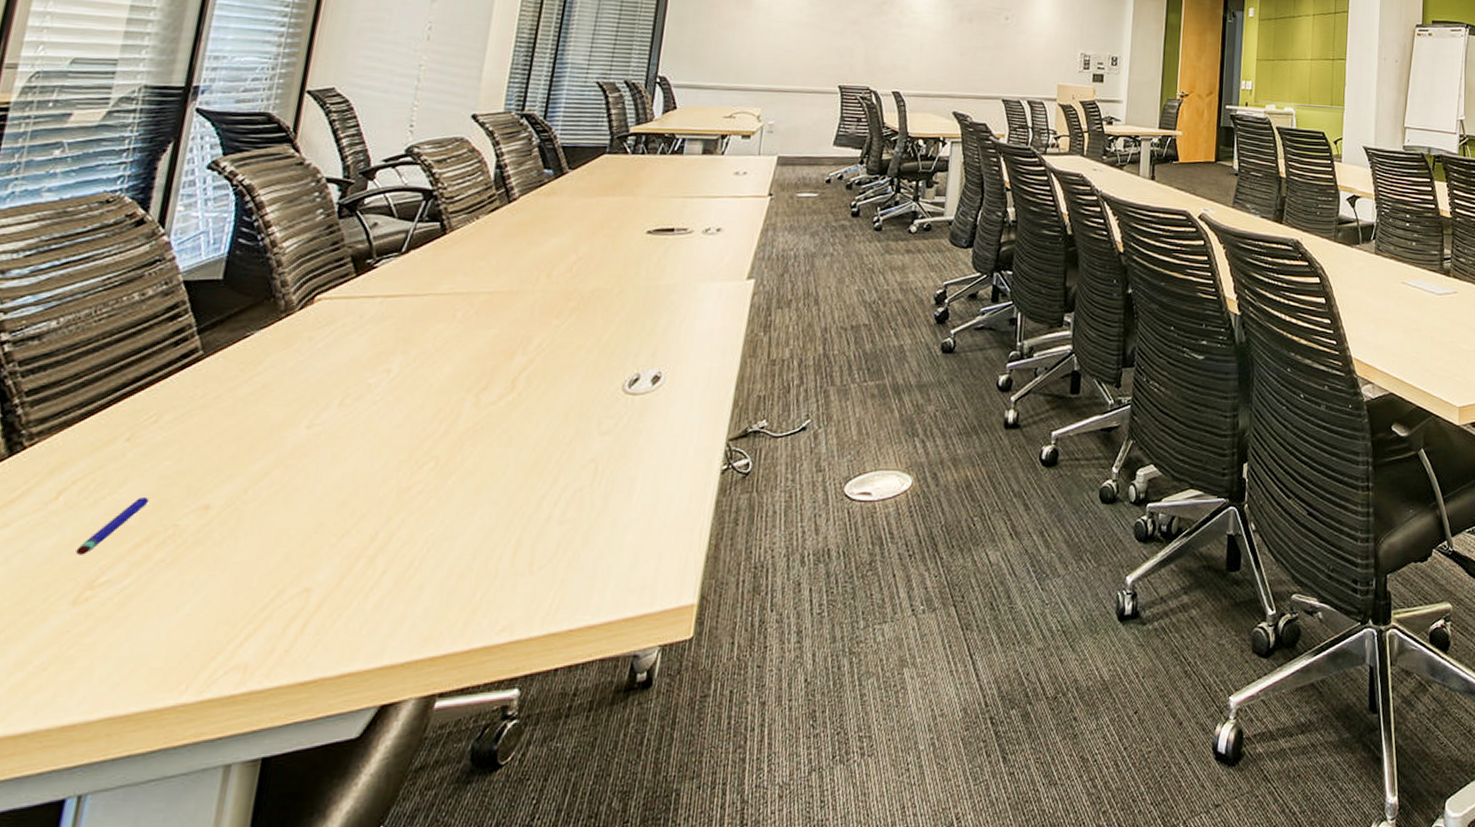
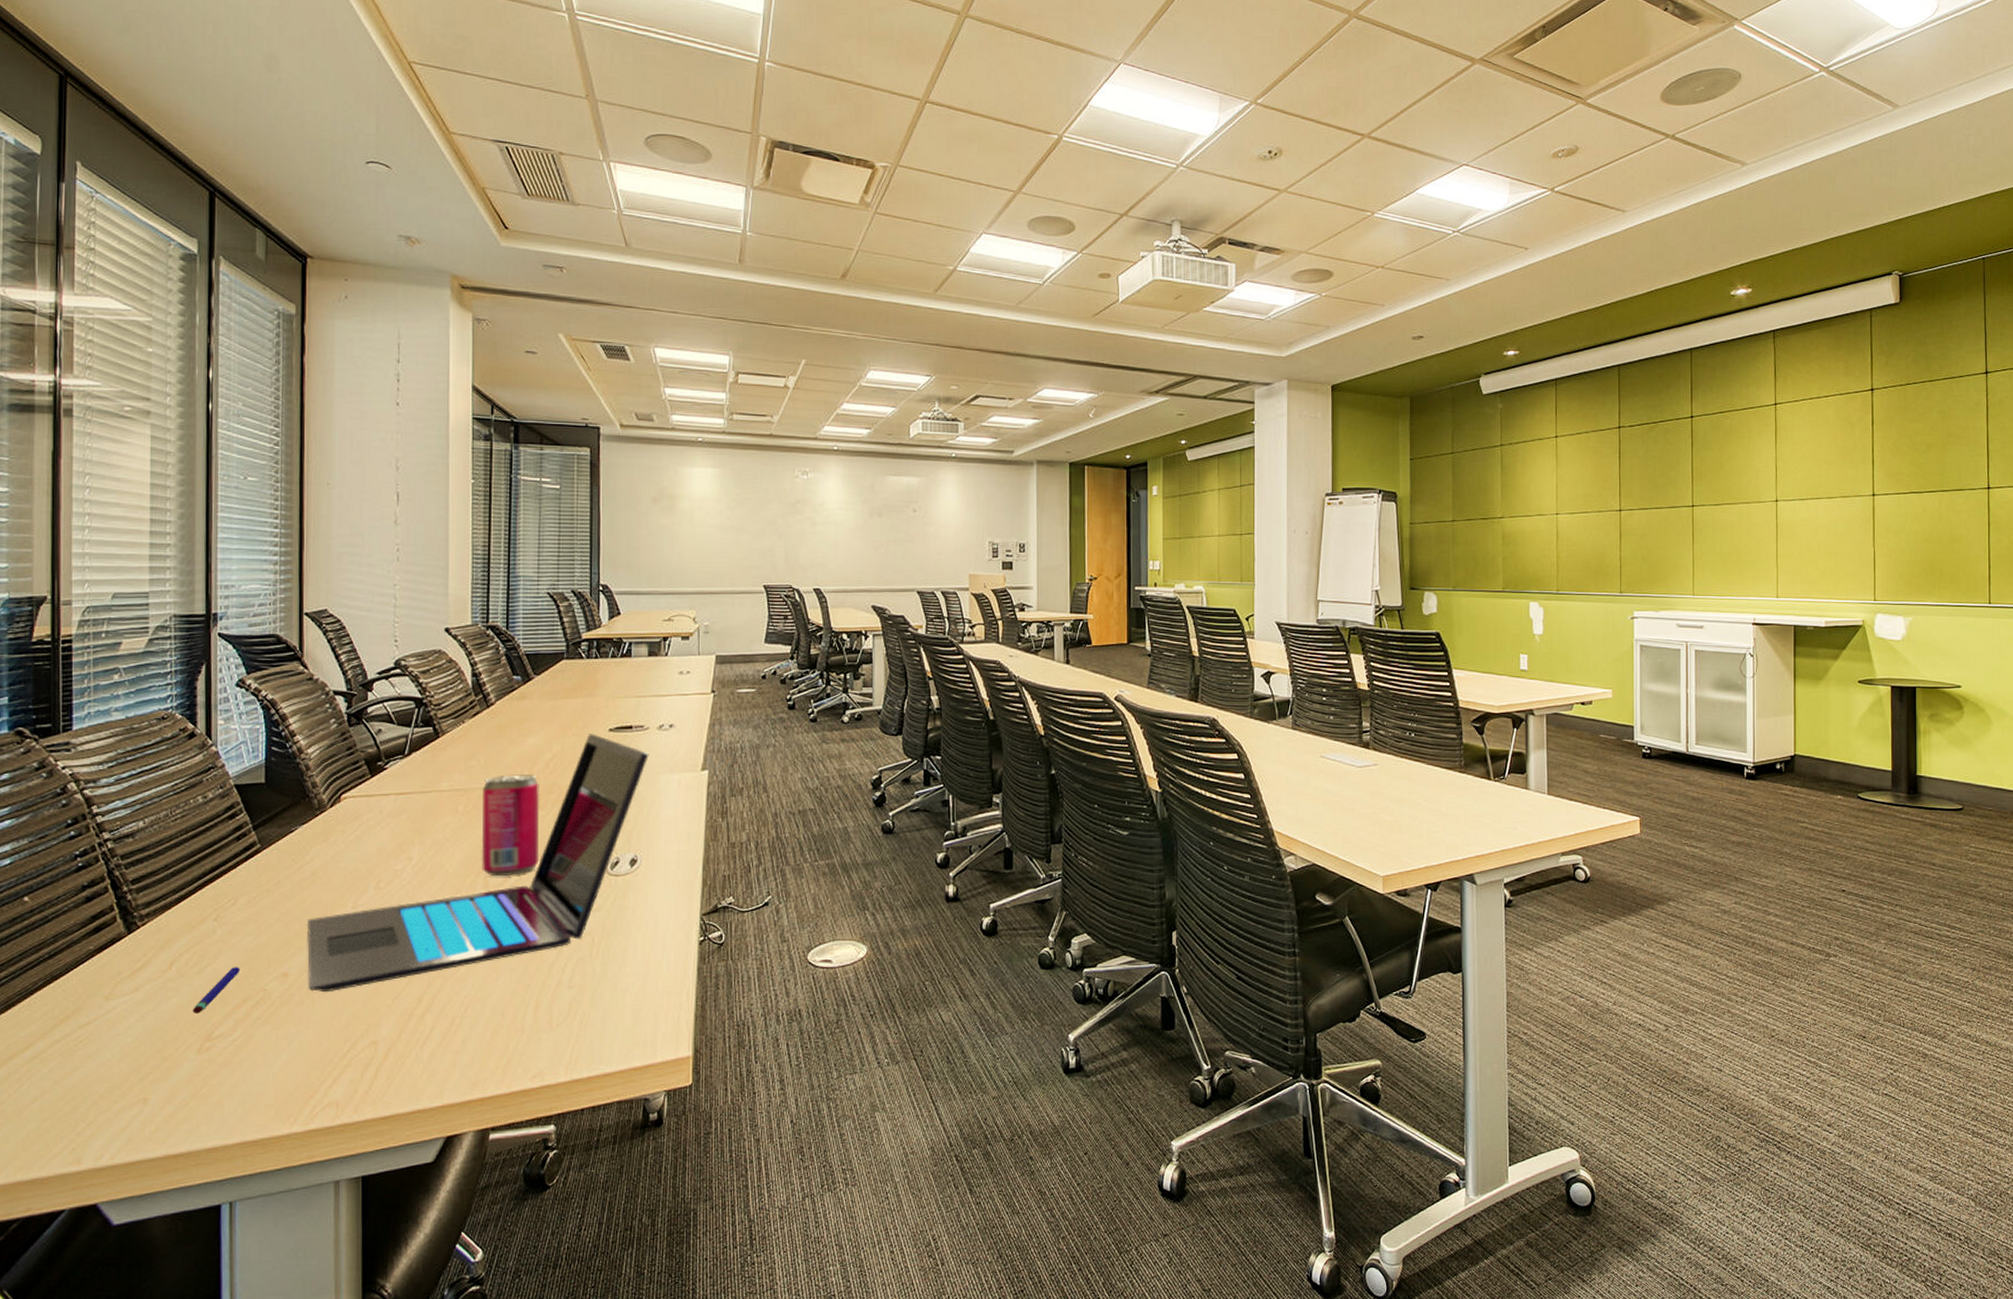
laptop: none [233,235,690,529] -> present [306,734,649,993]
beverage can: none [474,278,557,394] -> present [481,774,540,877]

